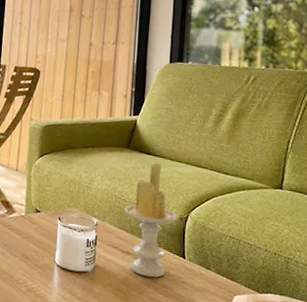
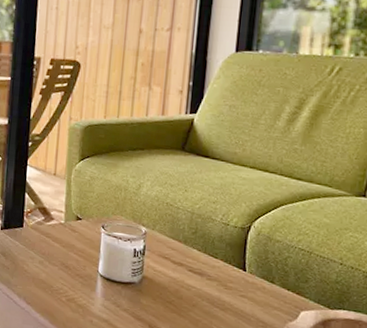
candle: present [124,163,179,277] -> none [177,167,240,290]

